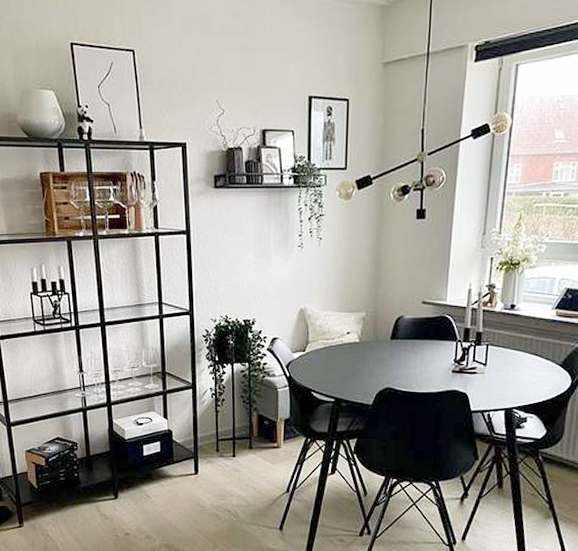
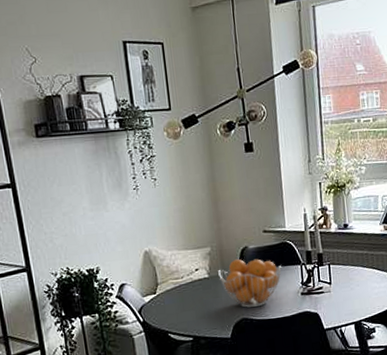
fruit basket: none [369,327,435,378] -> present [218,258,282,308]

